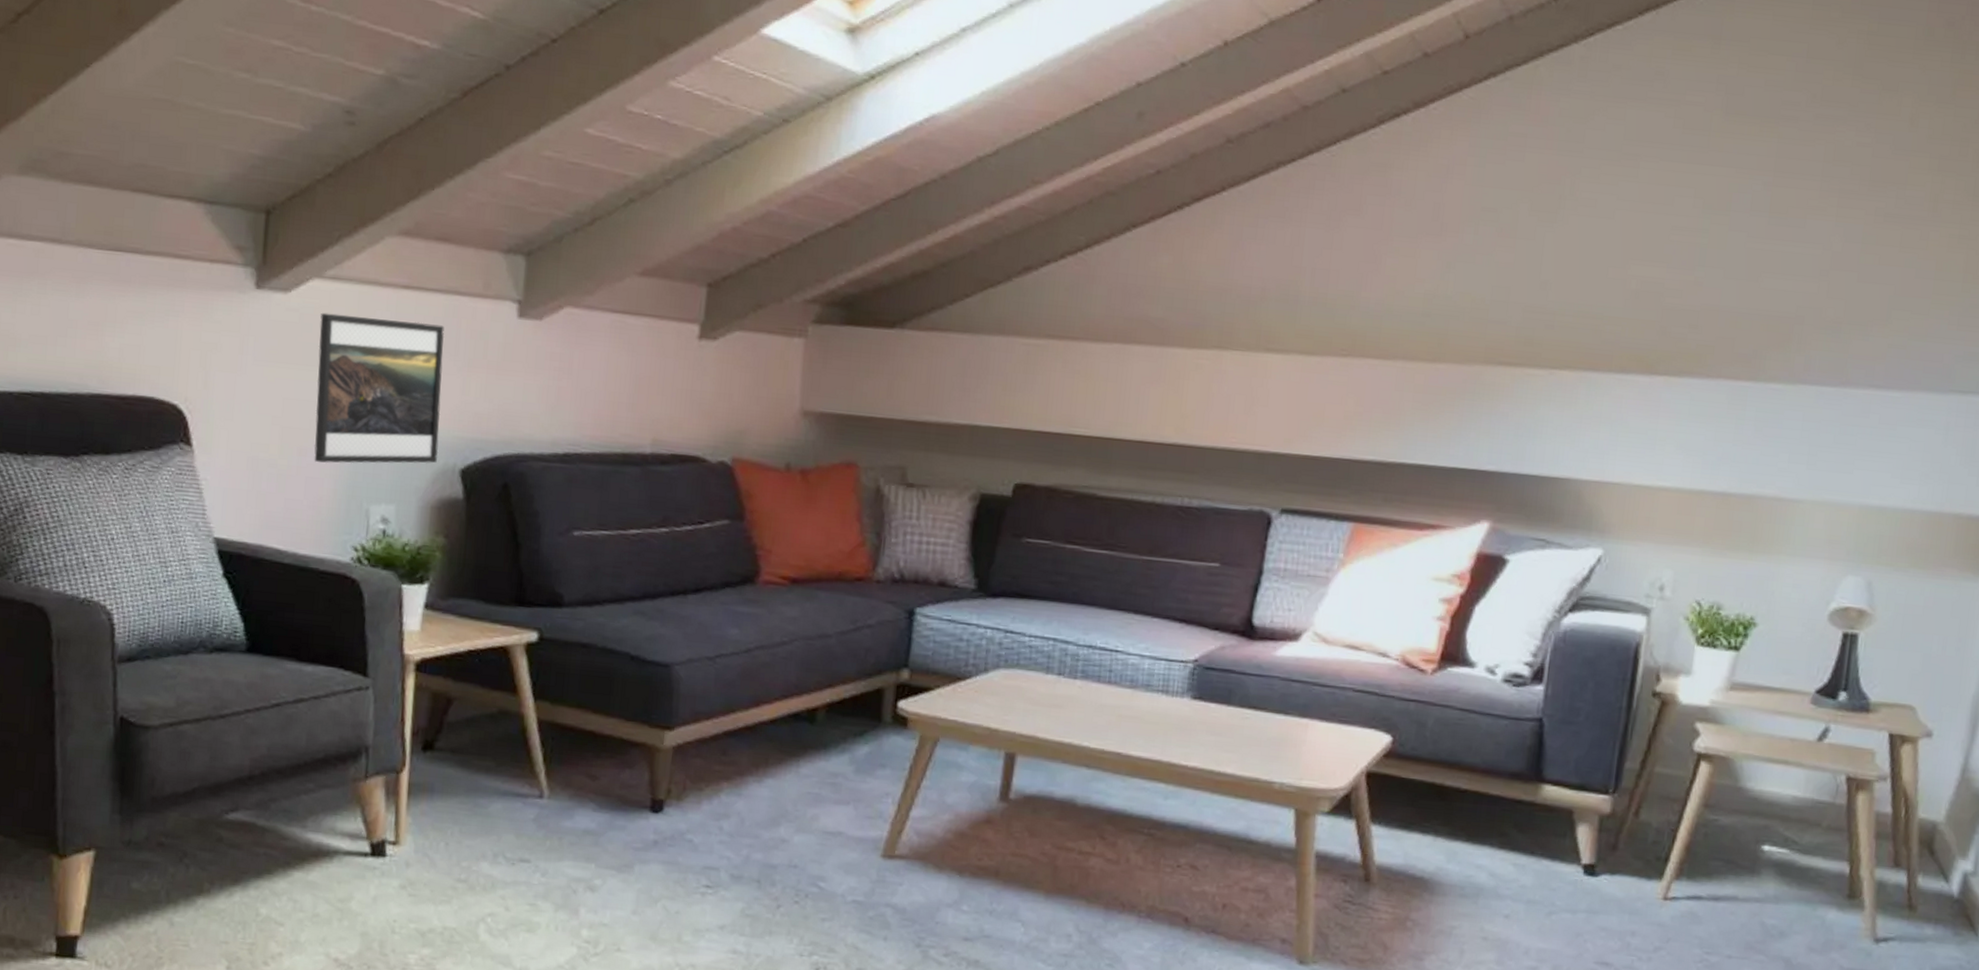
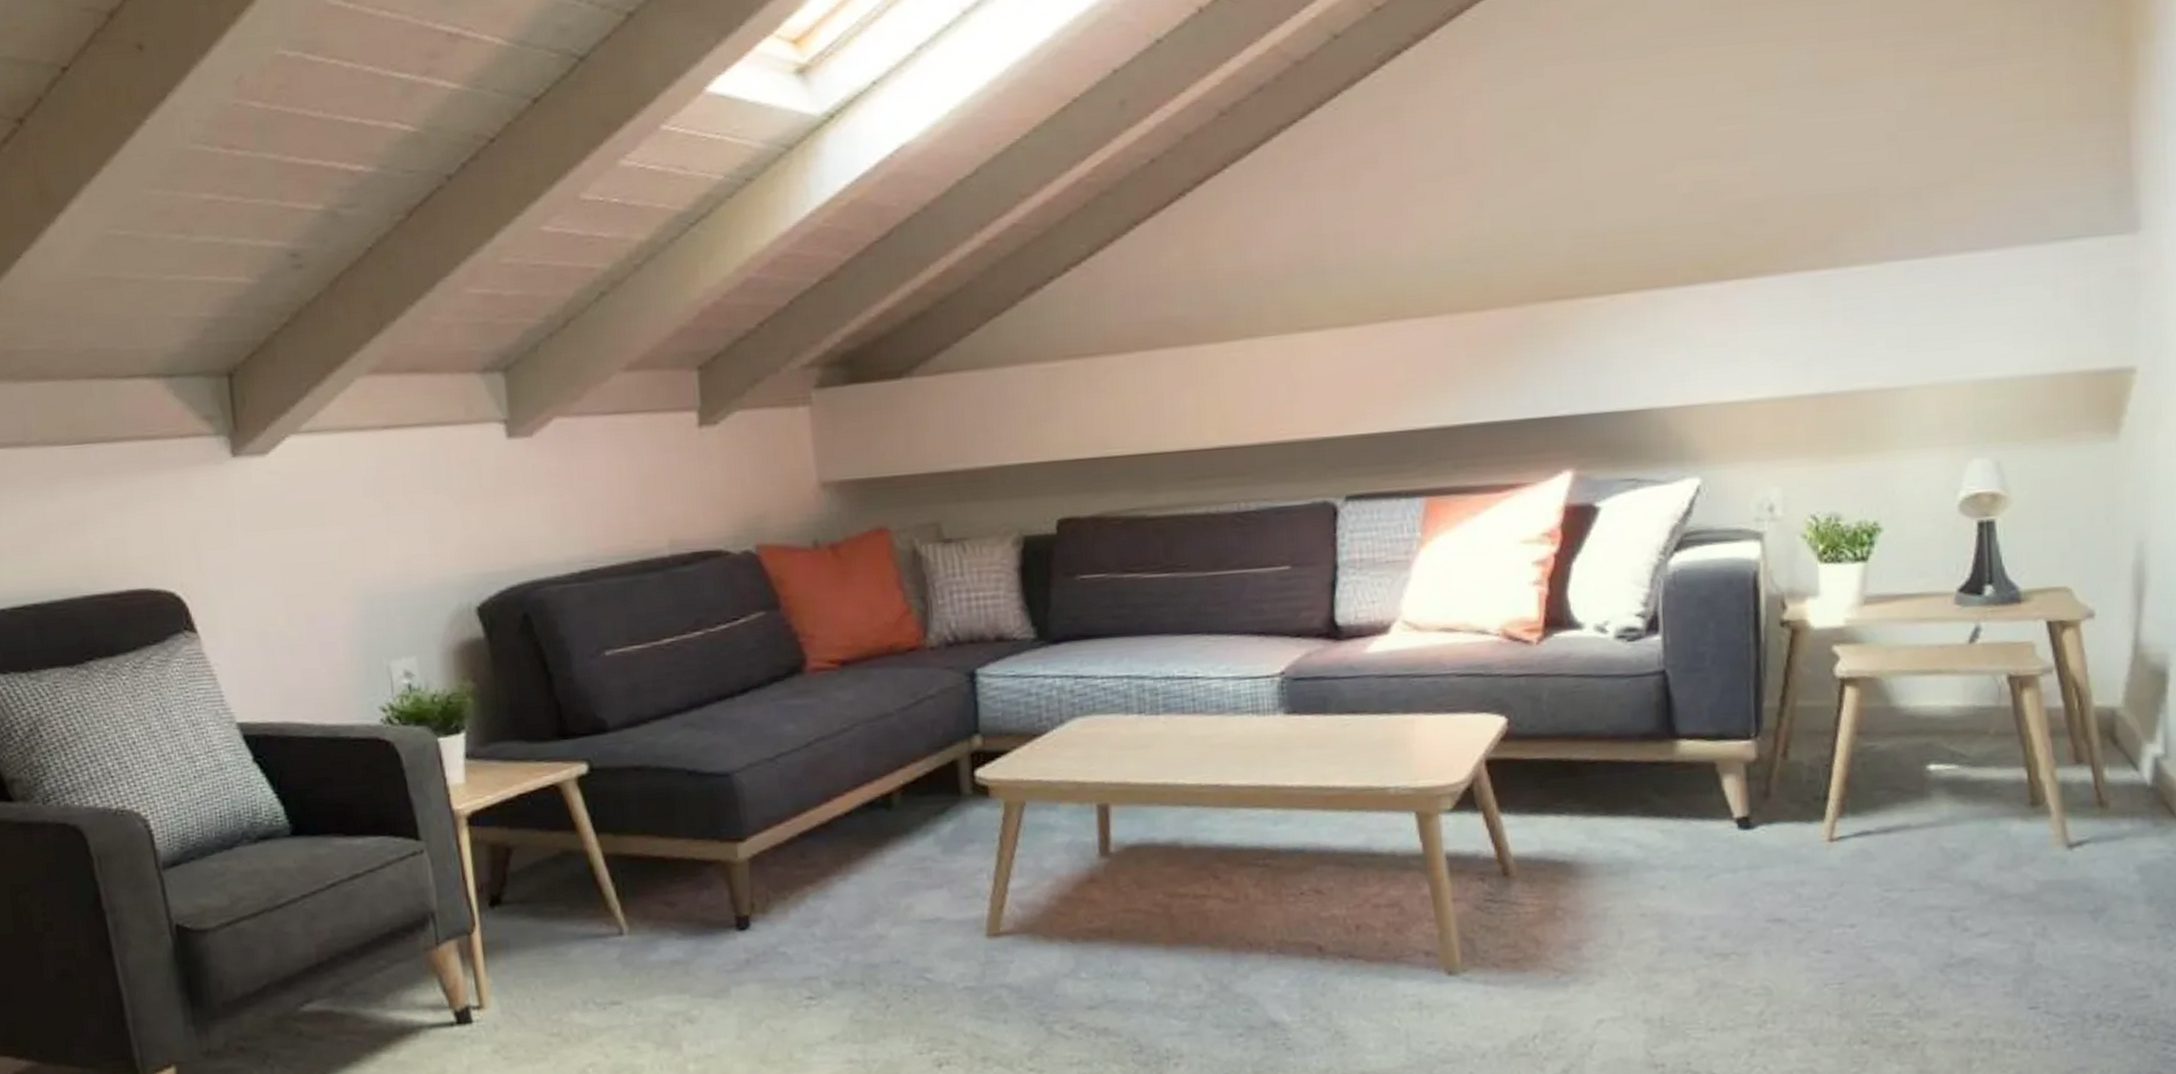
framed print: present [314,312,445,464] -> none [303,460,451,626]

